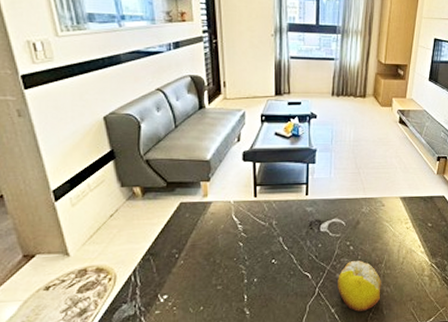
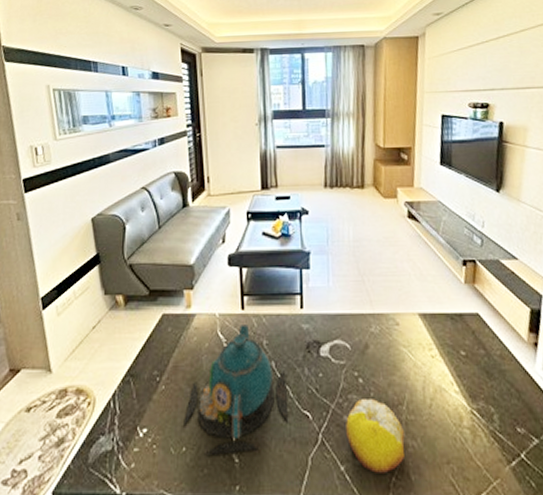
teapot: none [201,209,292,311] -> present [184,325,289,455]

